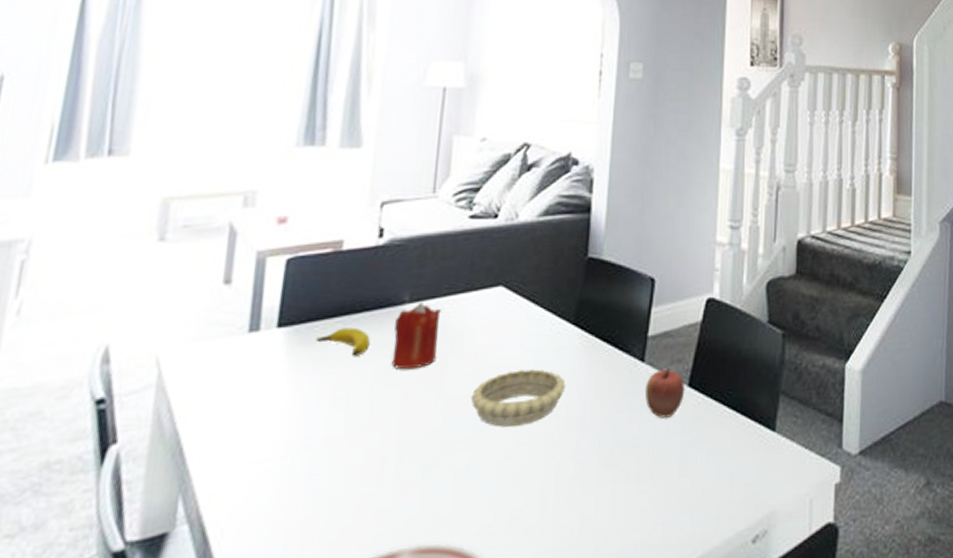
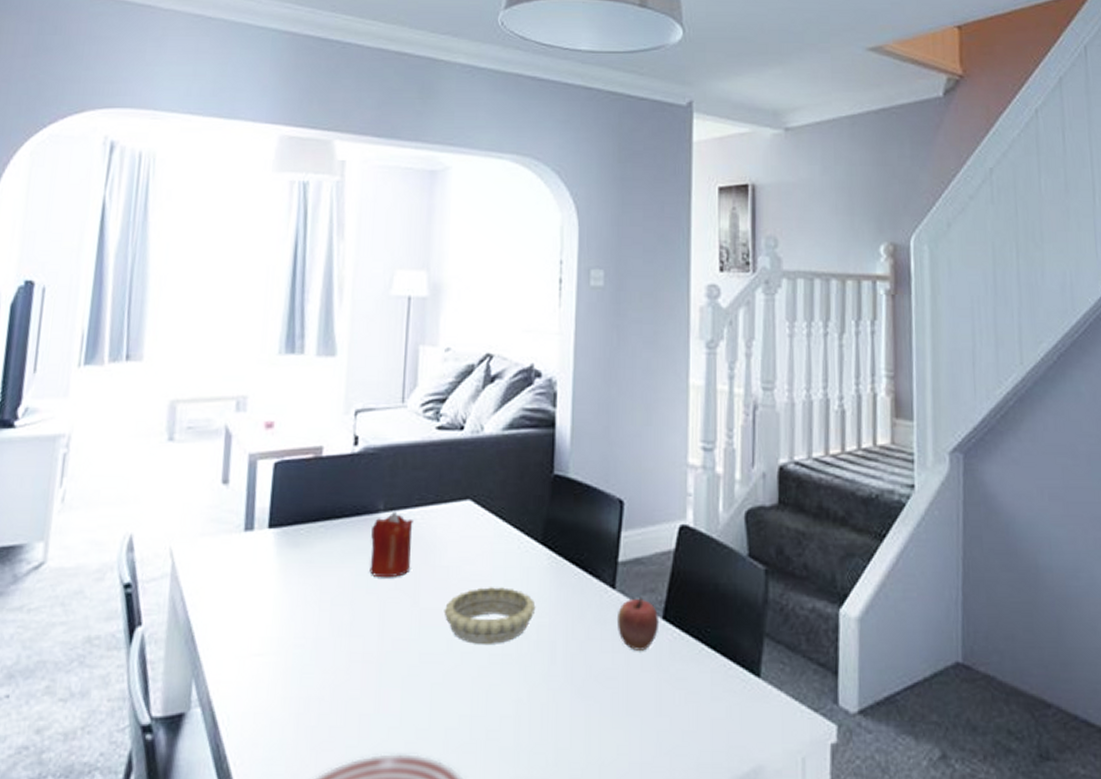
banana: present [315,327,370,356] -> none [301,532,350,561]

